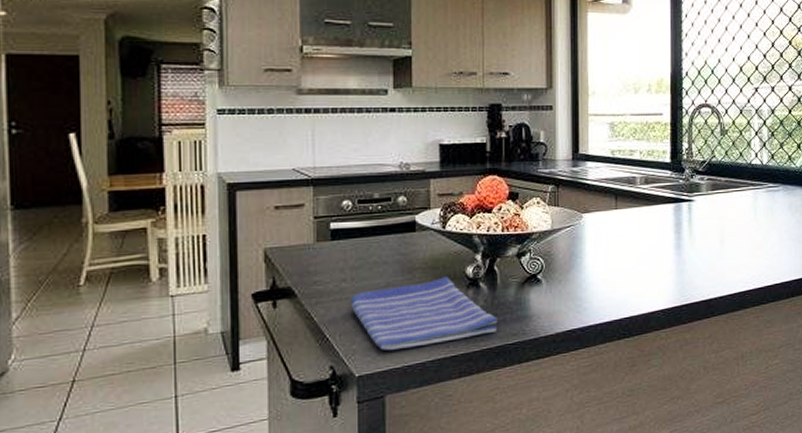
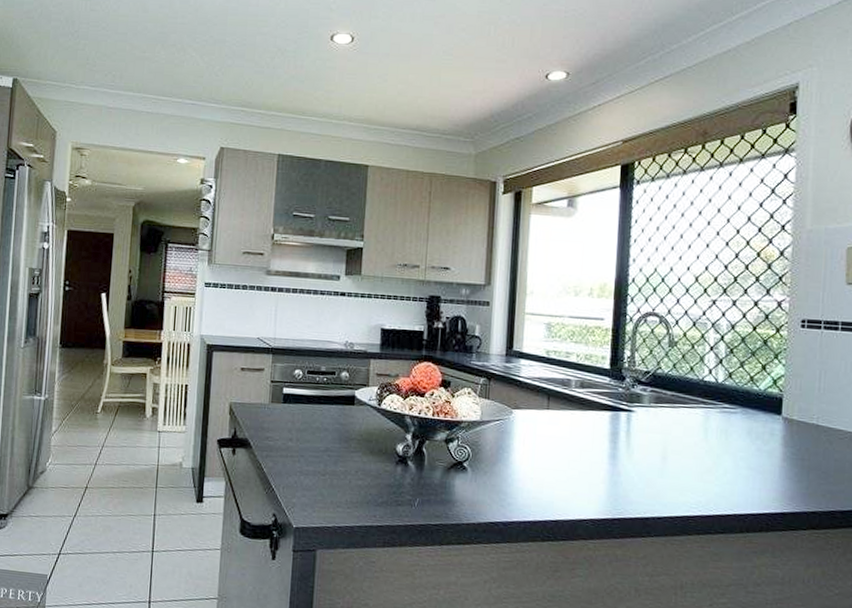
dish towel: present [350,277,498,351] -> none [294,450,423,512]

